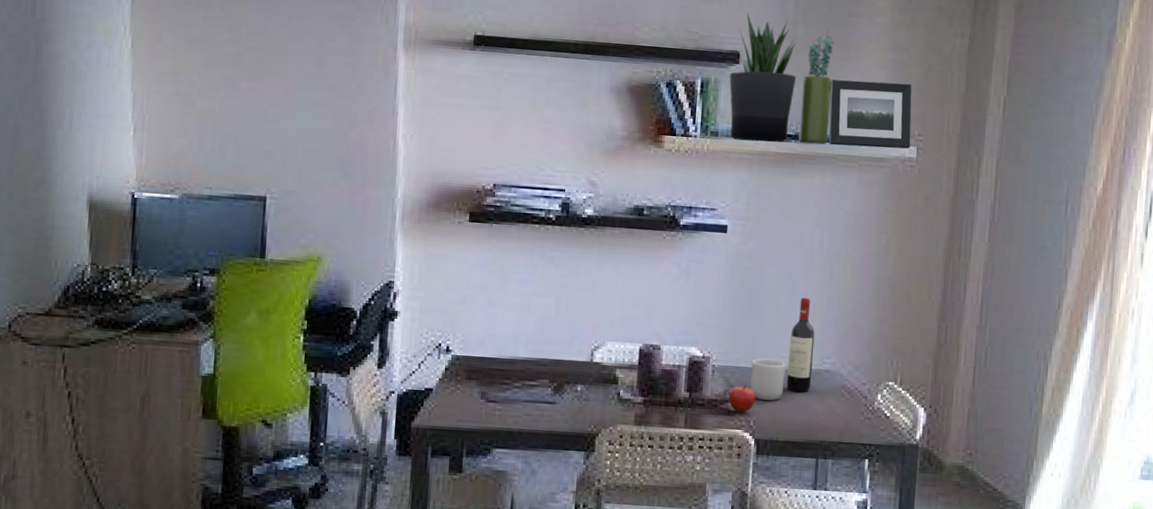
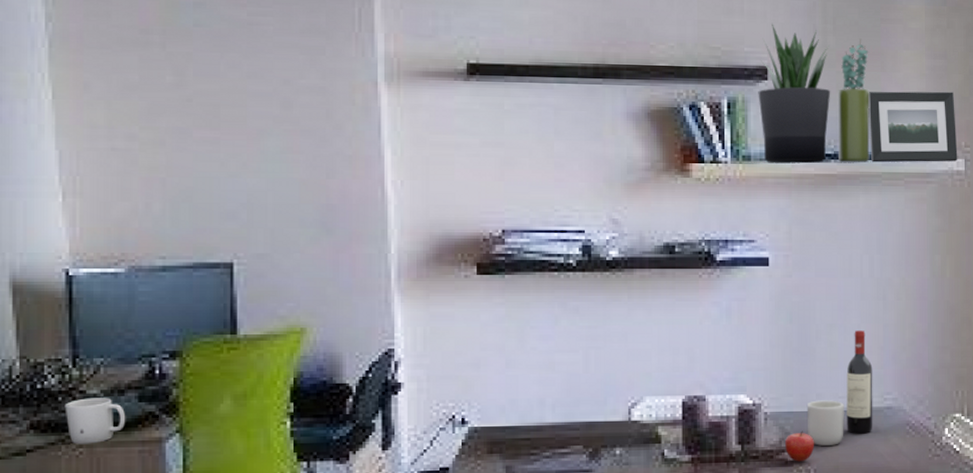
mug: none [123,302,171,342] -> present [64,398,126,445]

